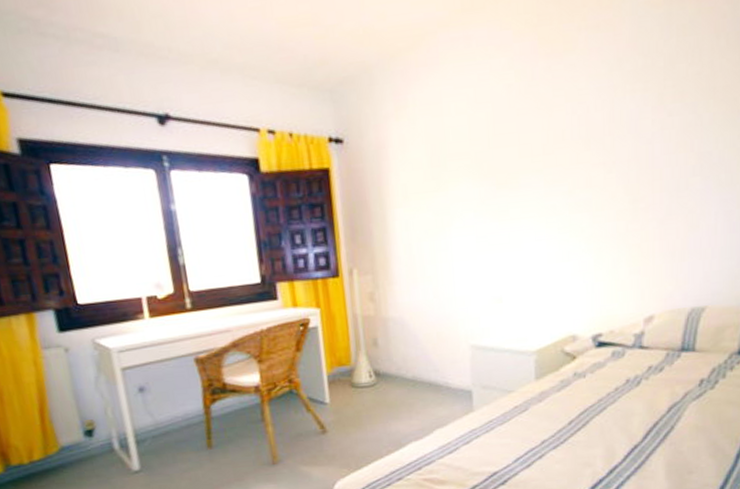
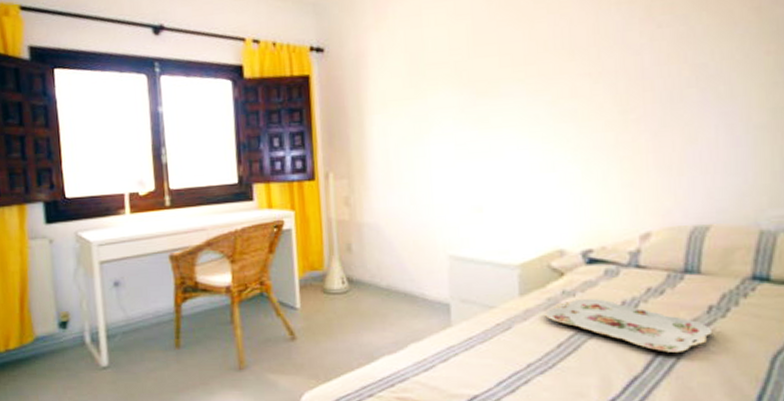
serving tray: none [558,378,703,423] -> present [545,298,713,354]

